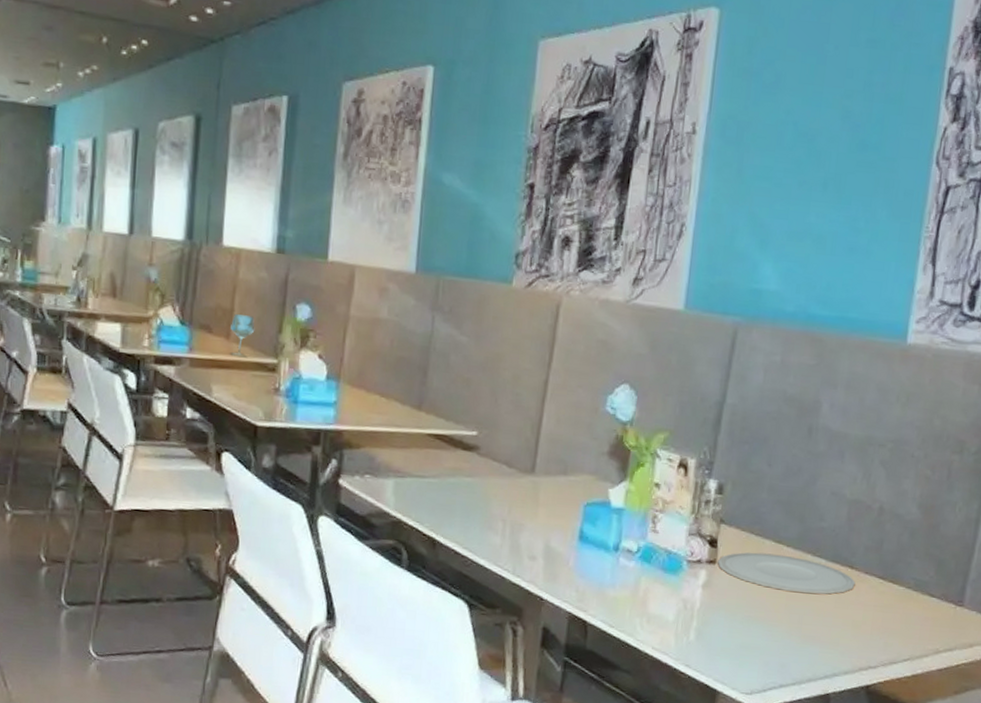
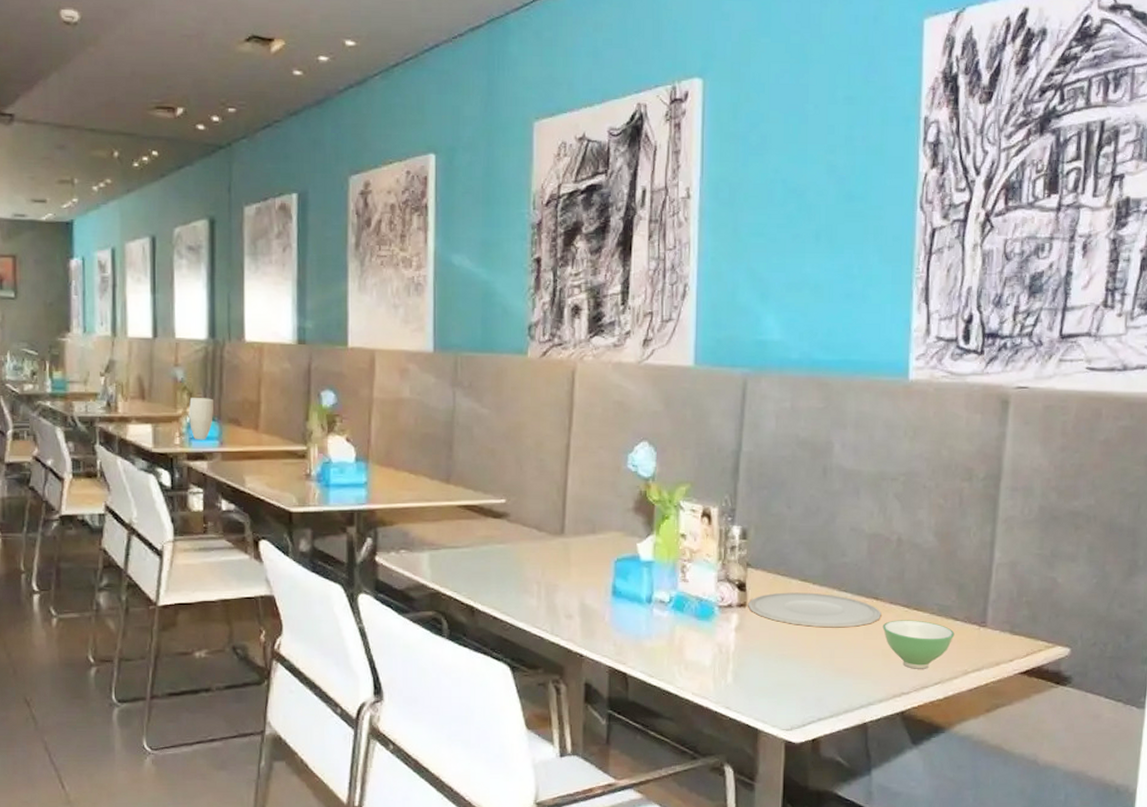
cup: none [160,300,187,345] -> present [189,398,215,440]
wine glass: present [229,313,255,358] -> none [259,405,283,447]
bowl: none [855,591,930,644] -> present [882,620,955,669]

